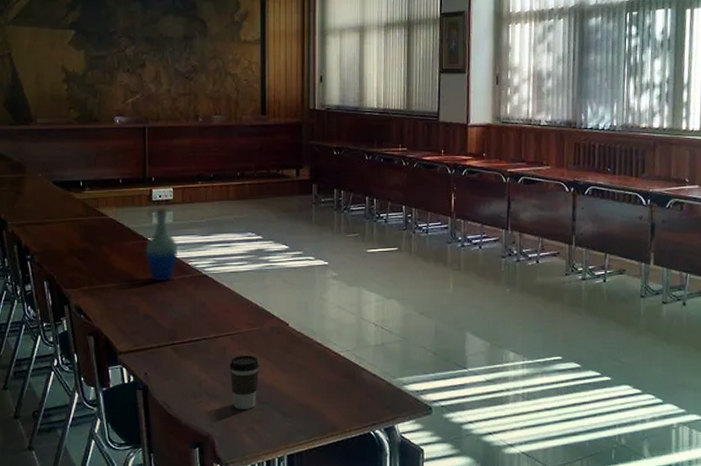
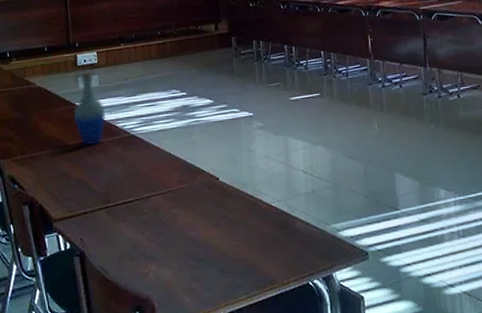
coffee cup: present [229,355,260,409] -> none [163,213,194,269]

